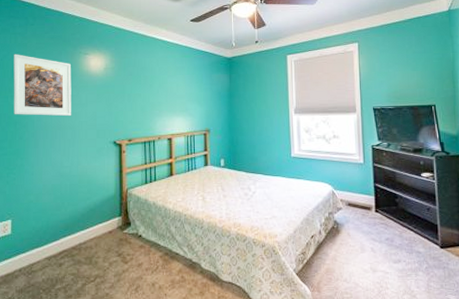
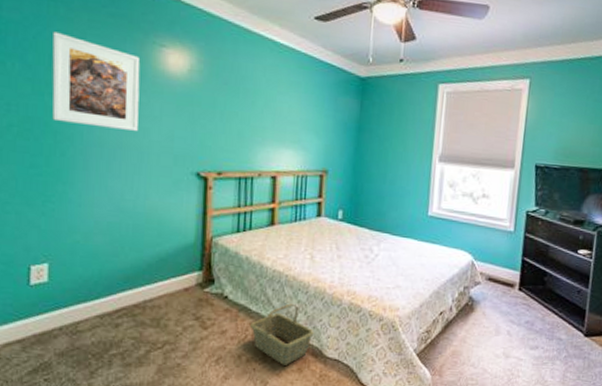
basket: none [160,237,211,290] -> present [251,303,314,365]

